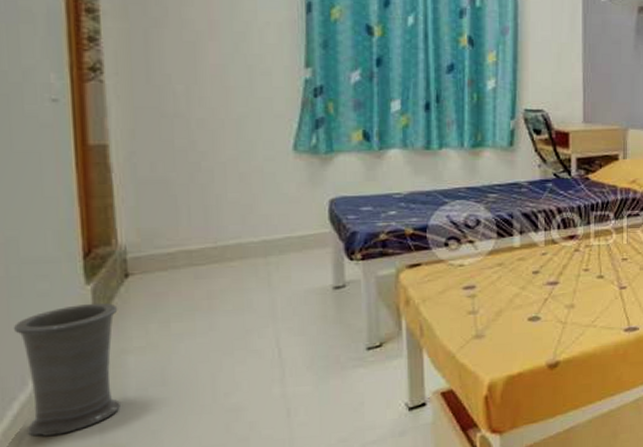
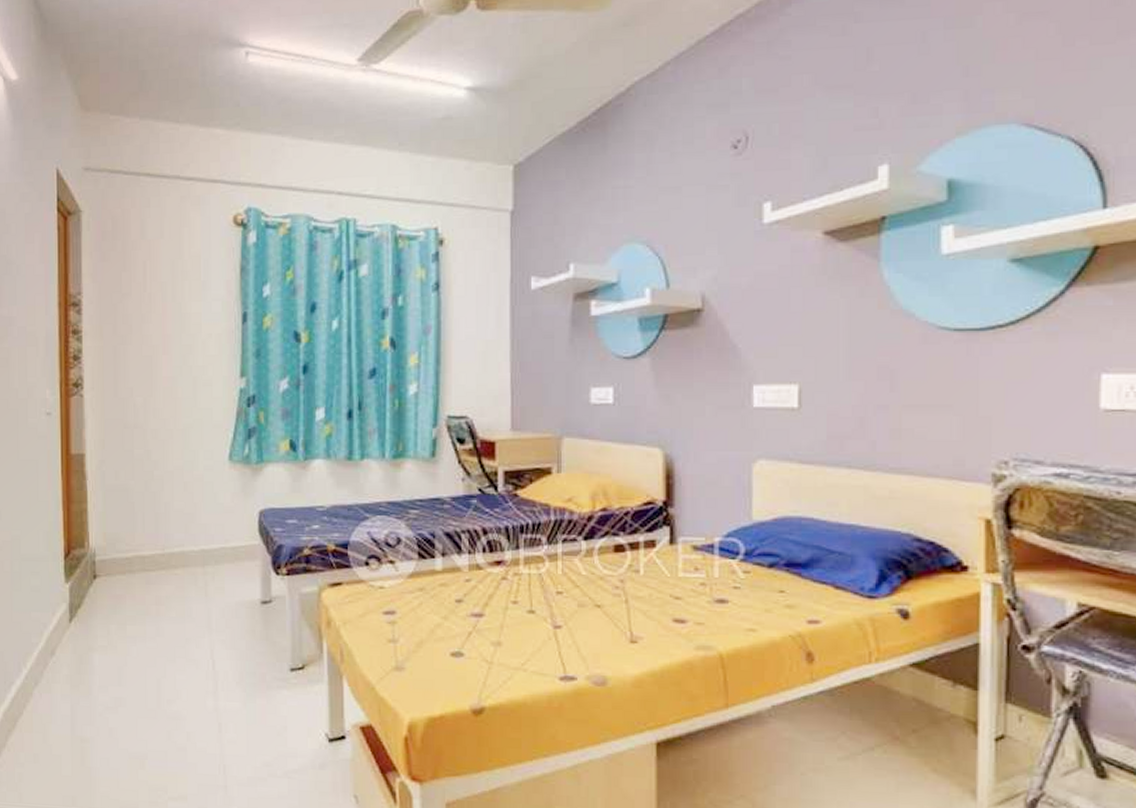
vase: present [13,302,120,436] -> none [14,600,88,721]

